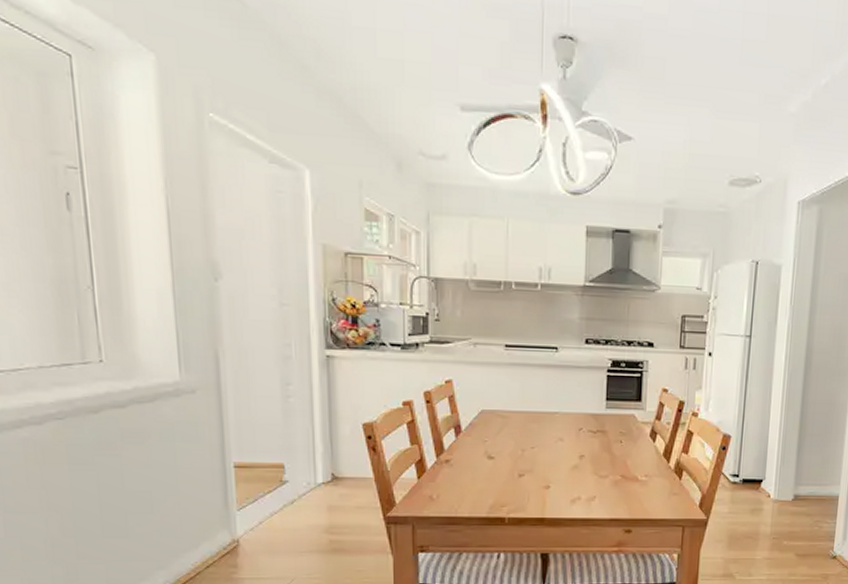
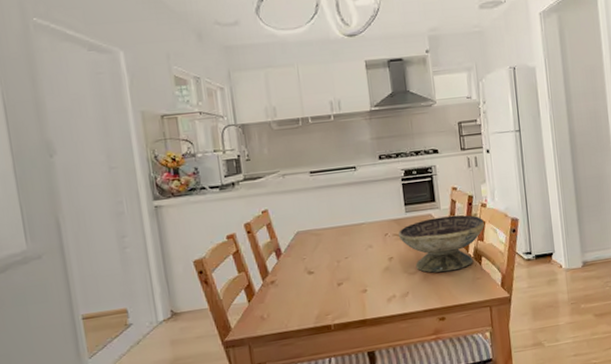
decorative bowl: none [593,419,692,481] -> present [398,214,484,273]

